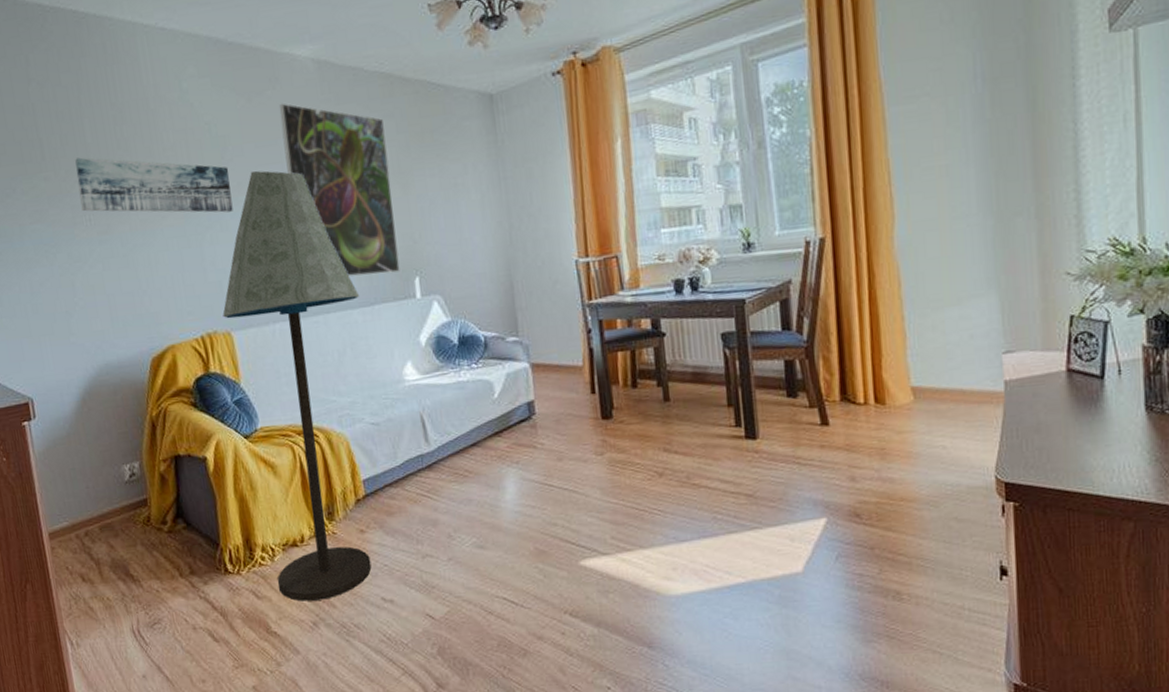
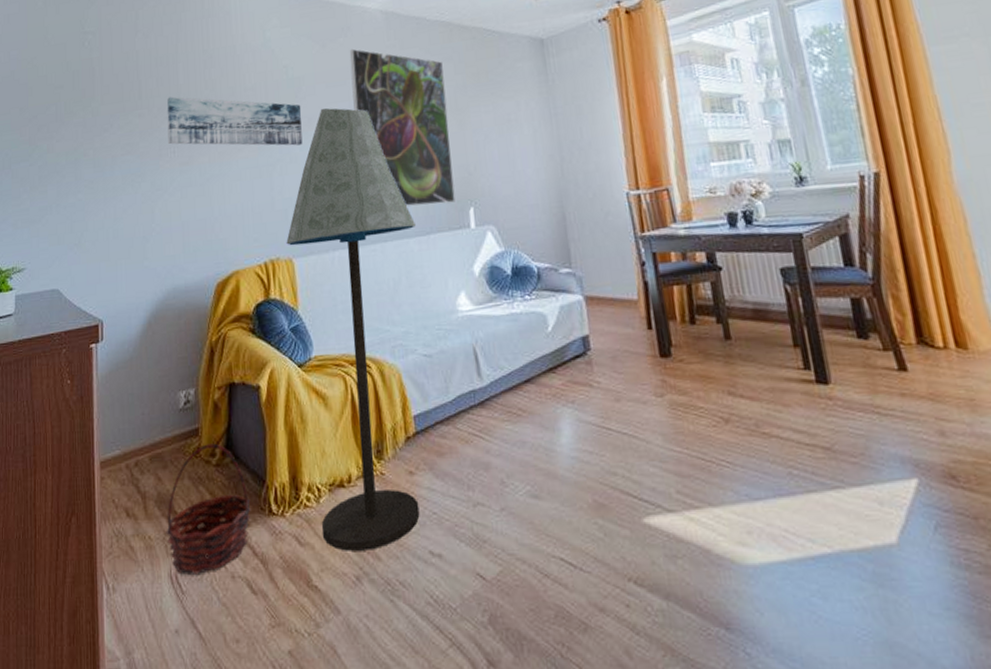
basket: none [123,512,207,629] -> present [166,443,251,575]

